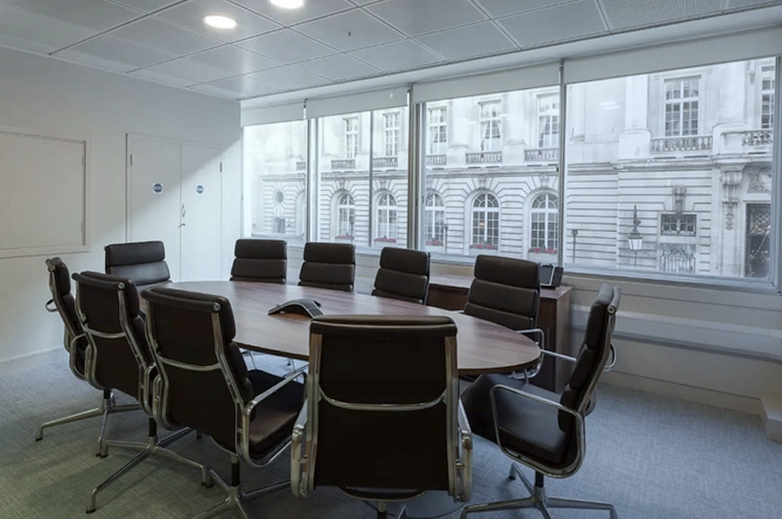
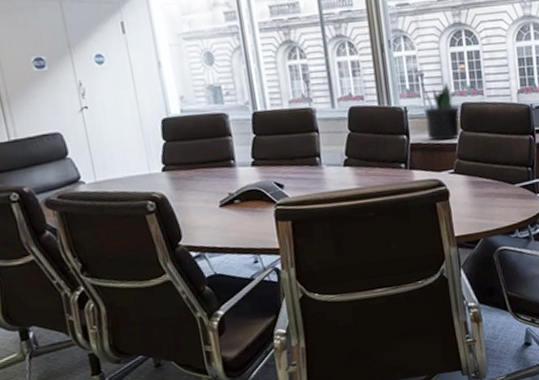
planter: none [444,234,476,285] -> present [421,82,461,141]

